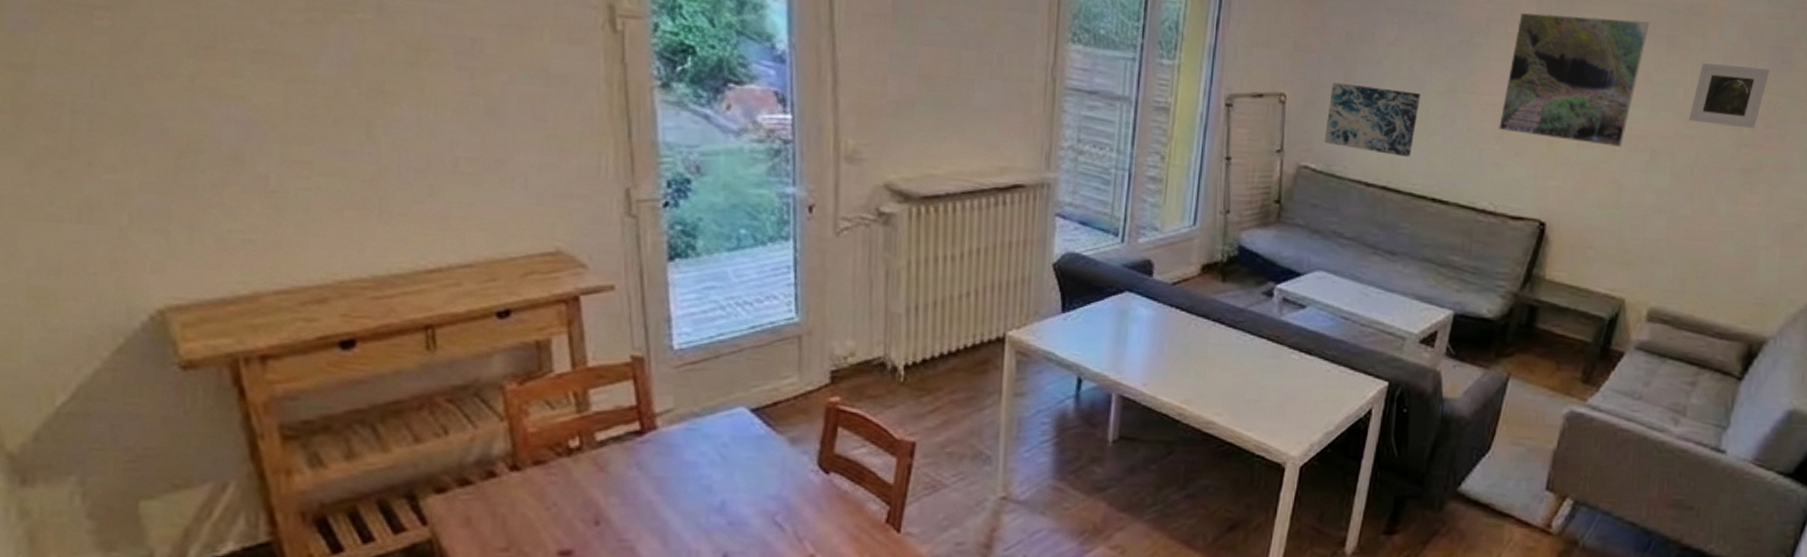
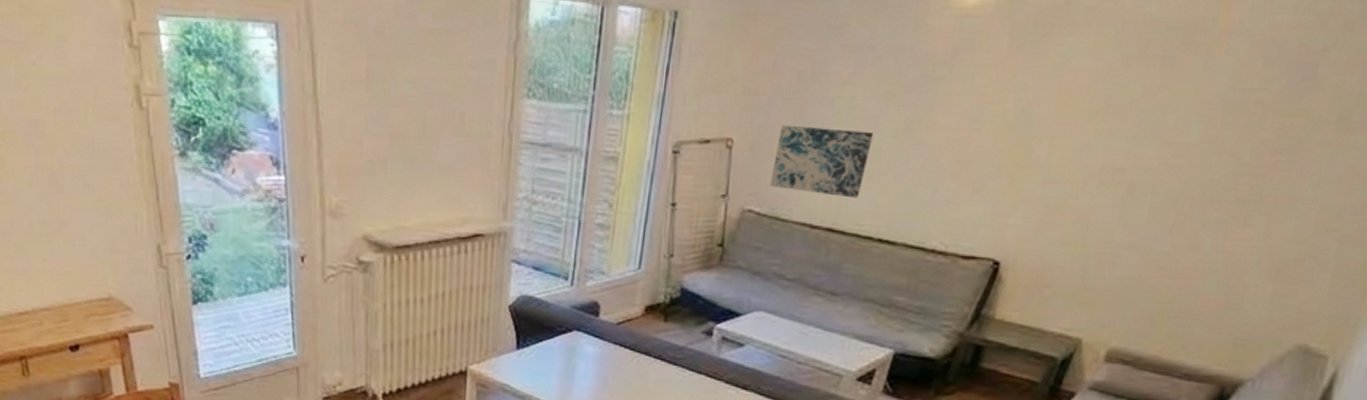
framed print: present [1499,12,1650,147] -> none [956,39,1143,181]
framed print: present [1689,63,1770,129] -> none [1178,85,1287,156]

